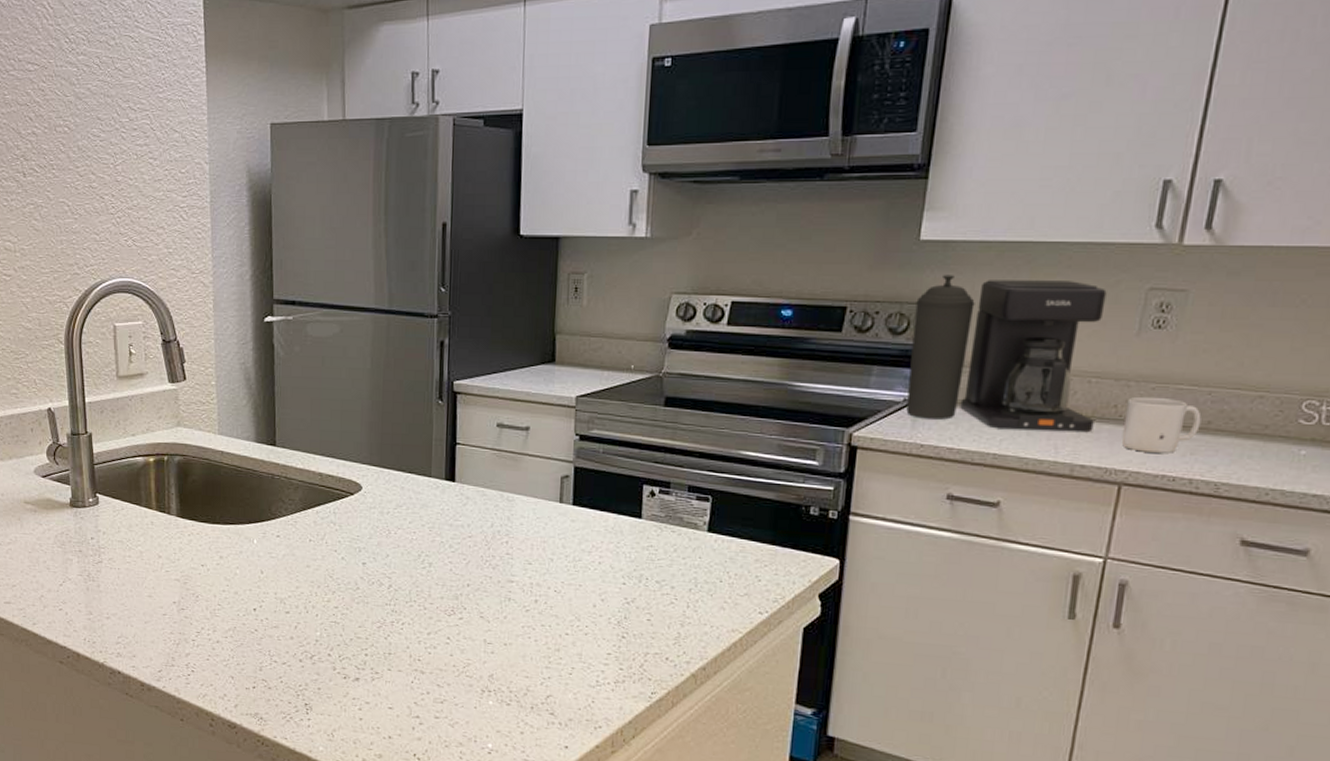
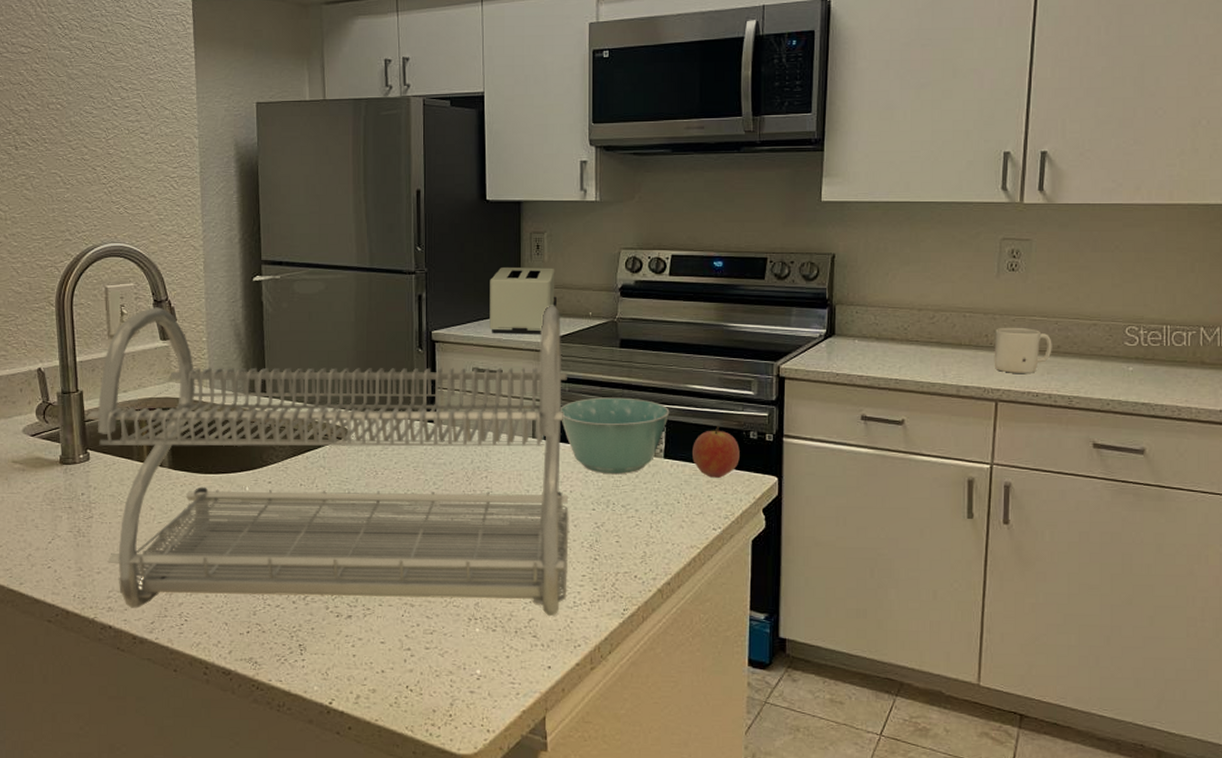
dish rack: none [95,347,602,695] -> present [86,305,569,617]
toaster: none [517,312,596,389] -> present [489,268,558,335]
bowl: none [592,461,718,547] -> present [561,397,670,475]
fruit: none [740,497,797,558] -> present [692,425,740,479]
canister: present [906,275,975,420] -> none [822,230,869,352]
coffee maker: present [960,280,1107,433] -> none [865,233,971,359]

